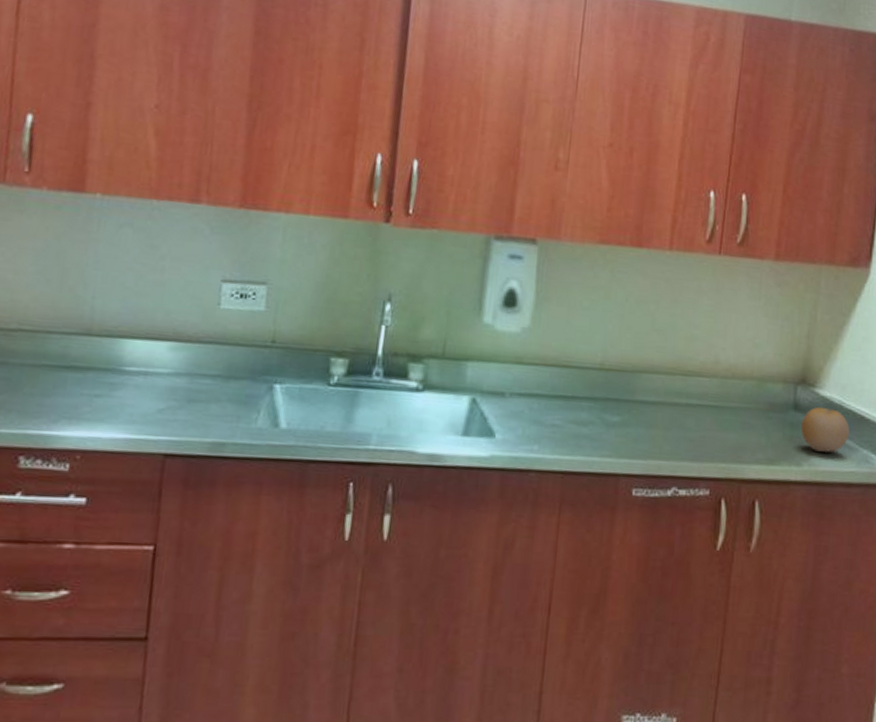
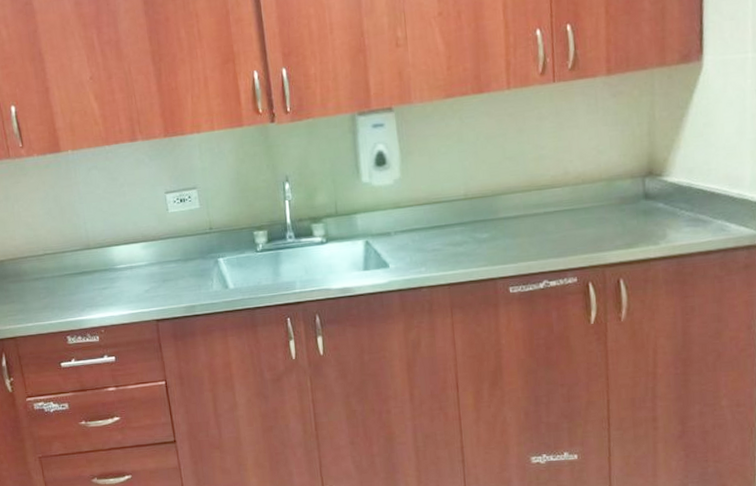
fruit: present [801,406,849,453] -> none [654,191,702,230]

